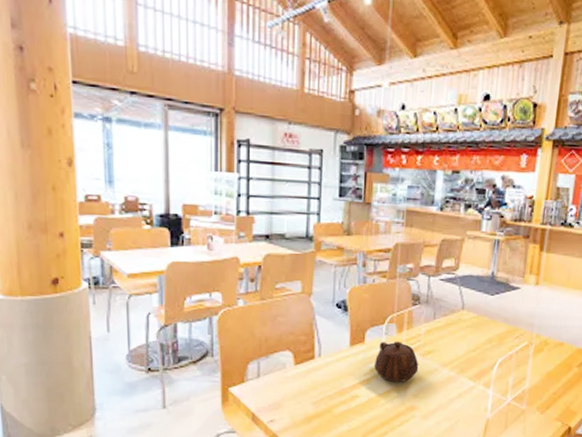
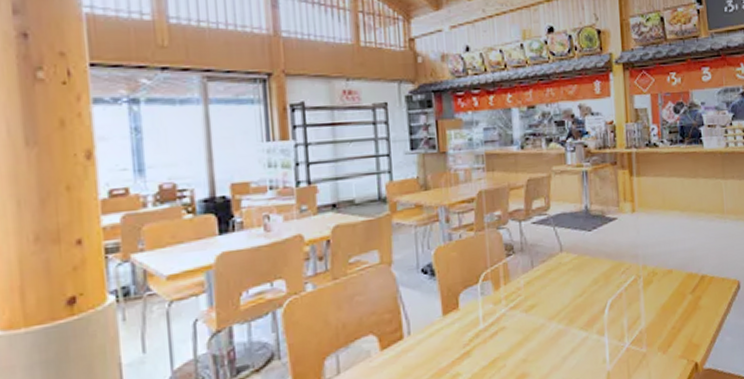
teapot: present [374,341,419,382] -> none [473,300,524,350]

